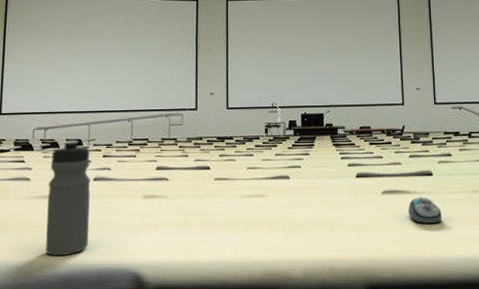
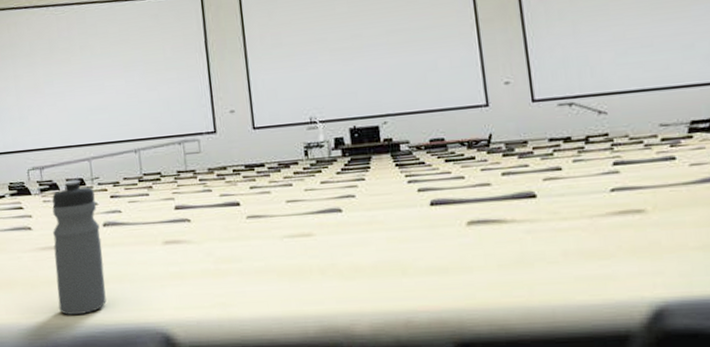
computer mouse: present [408,197,442,224] -> none [505,226,554,262]

